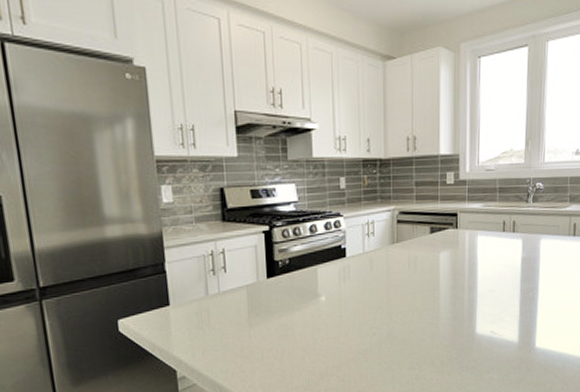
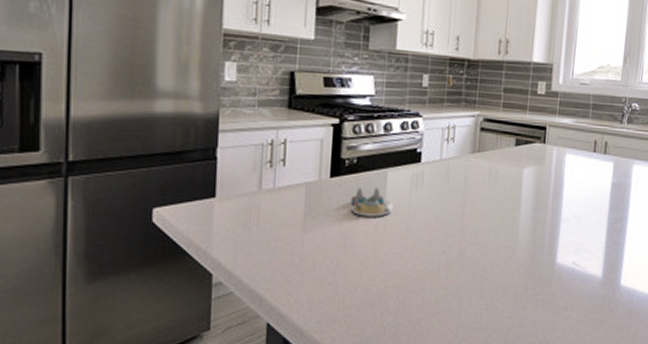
salt and pepper shaker set: none [288,283,323,310] -> present [350,187,390,217]

